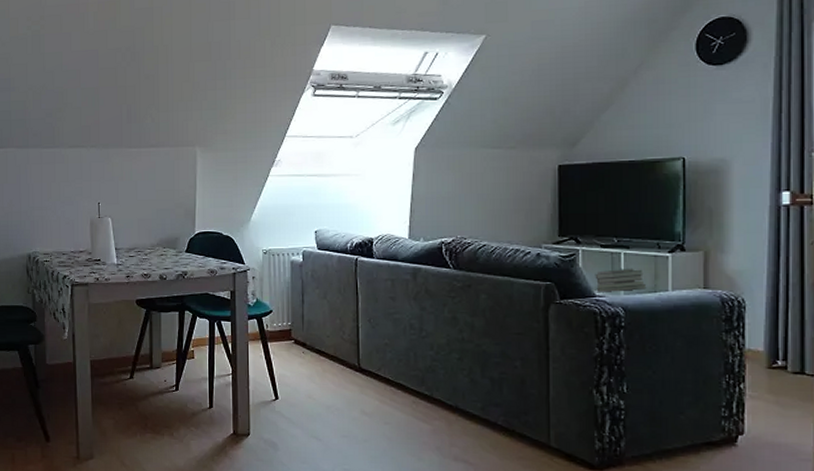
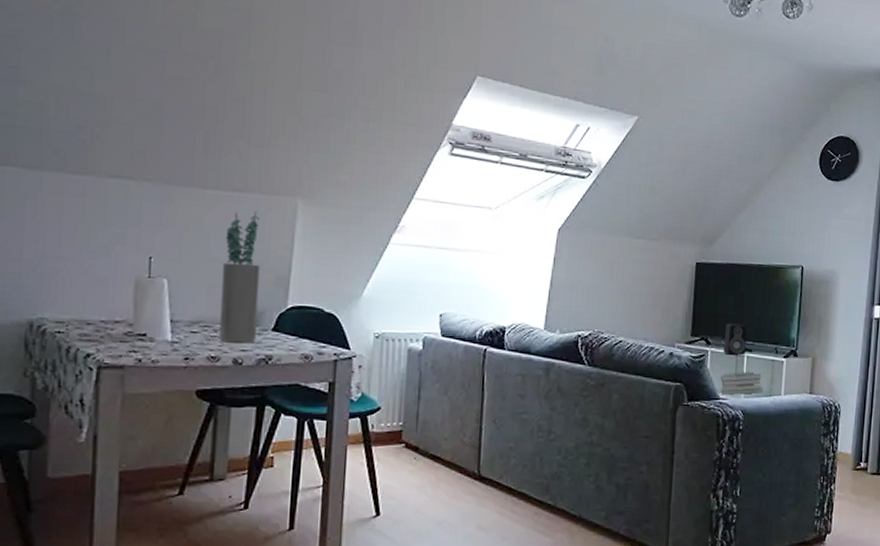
vase: none [147,161,175,263] -> present [219,211,261,344]
speaker: none [596,221,622,253] -> present [723,323,747,356]

